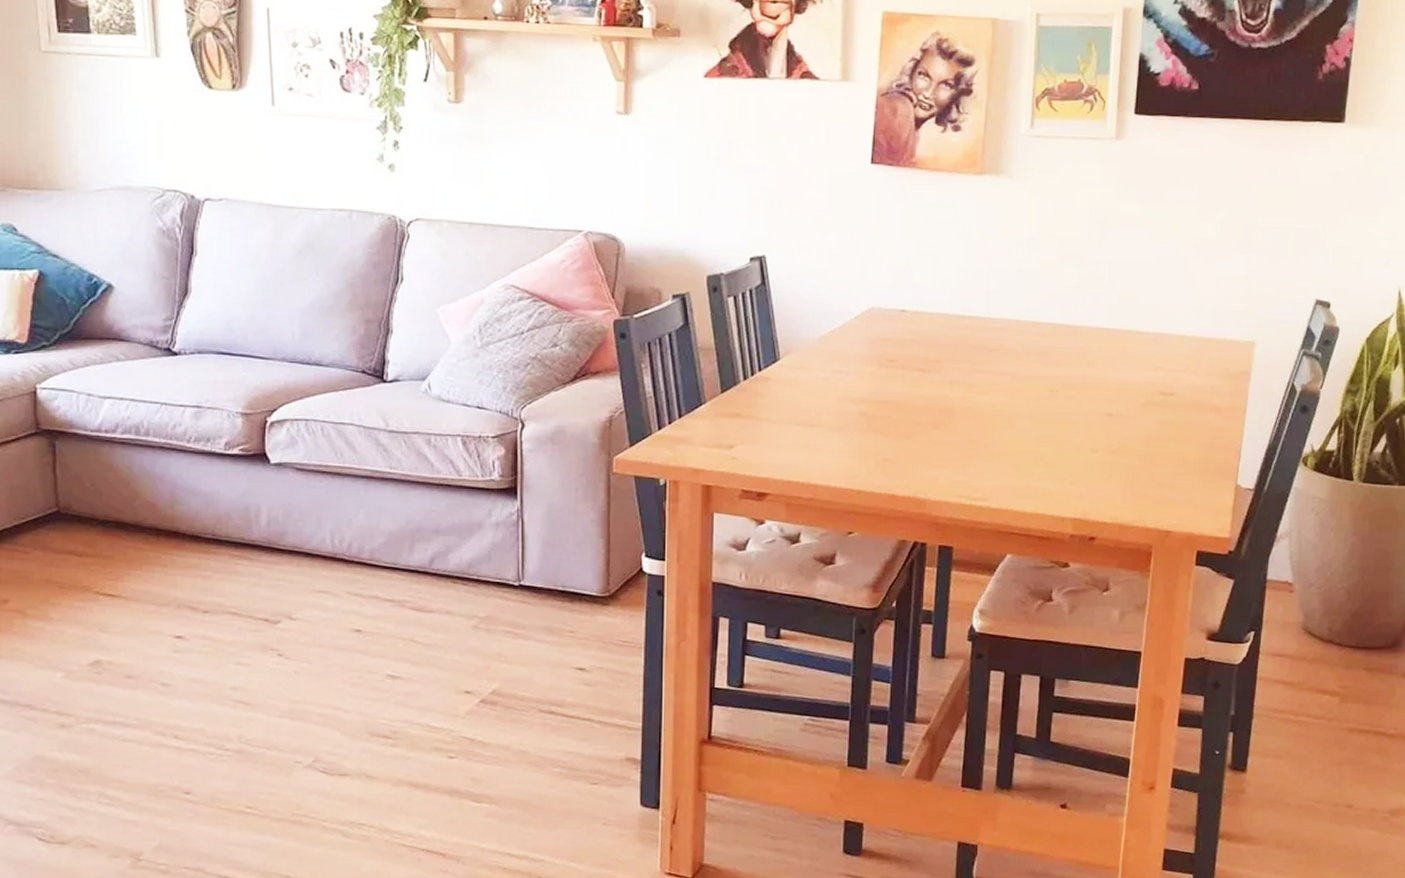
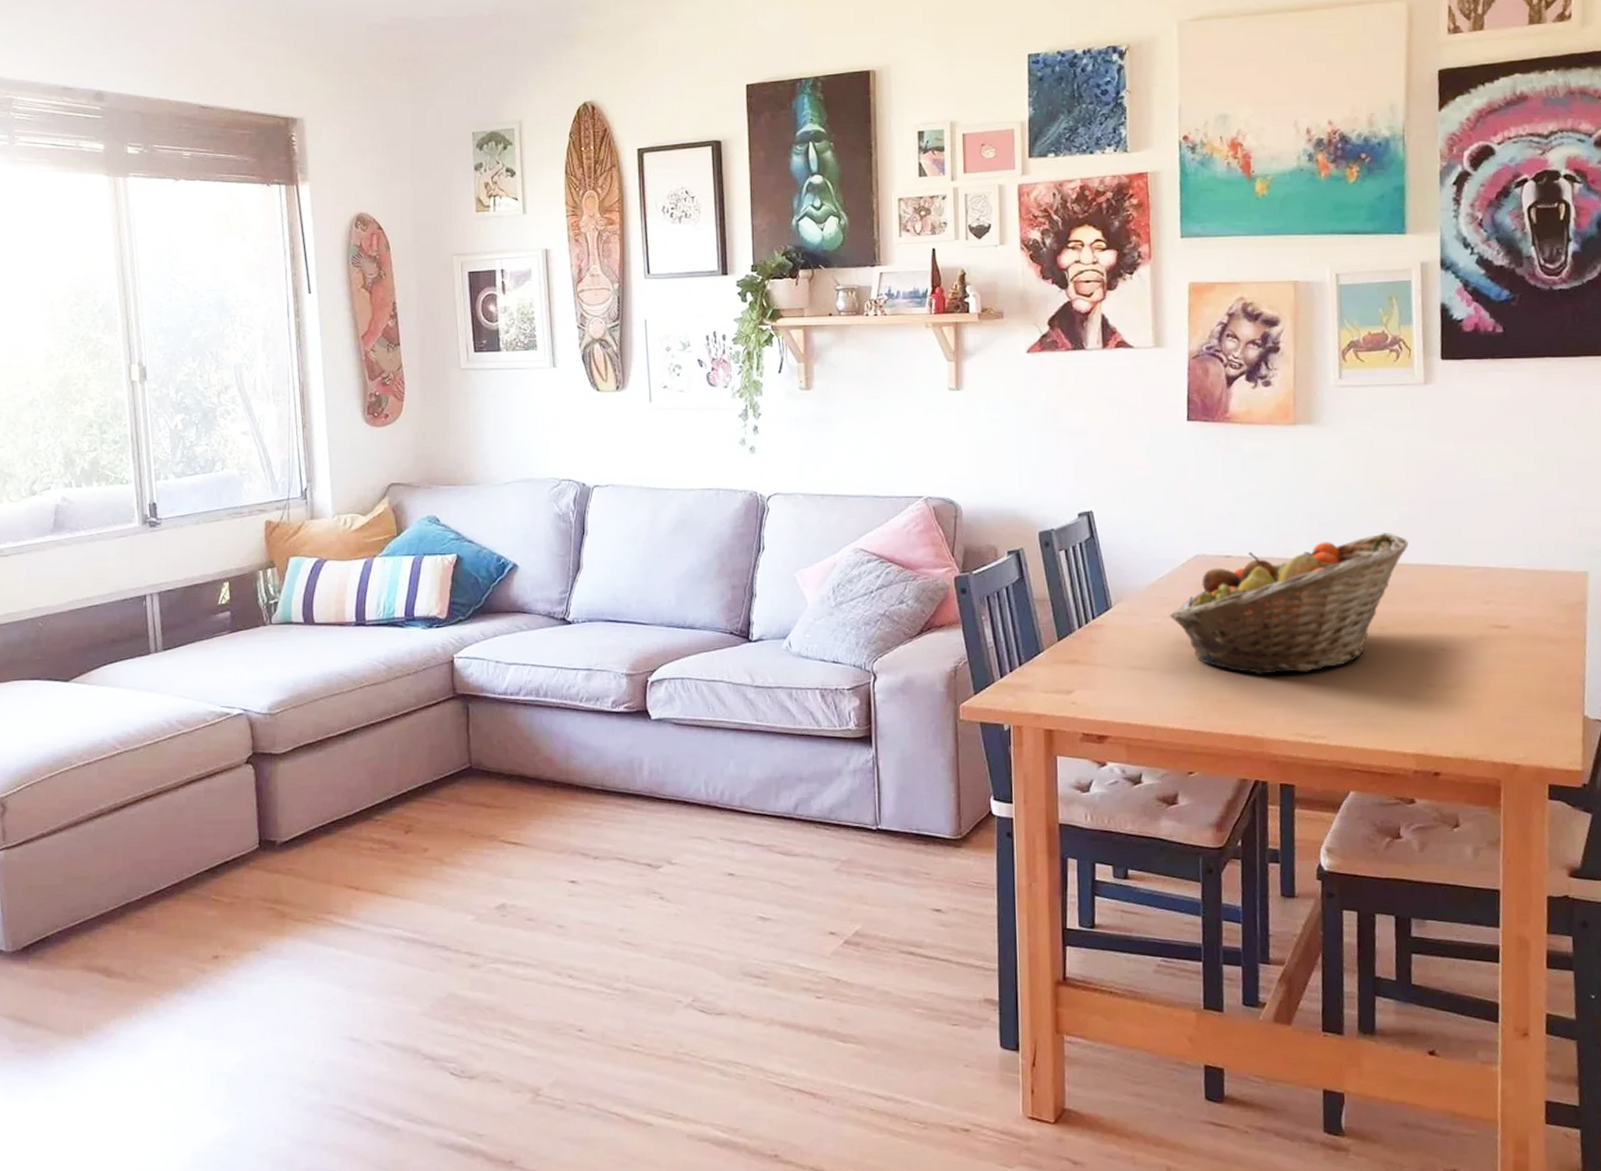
fruit basket: none [840,293,1085,435] -> present [1170,533,1409,675]

